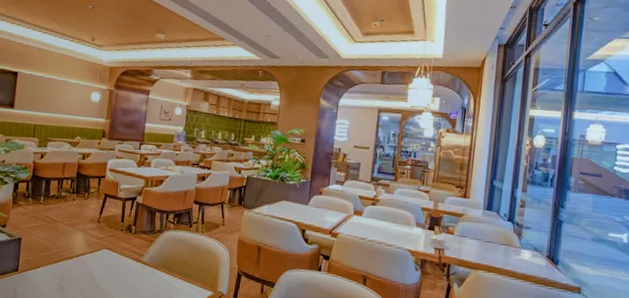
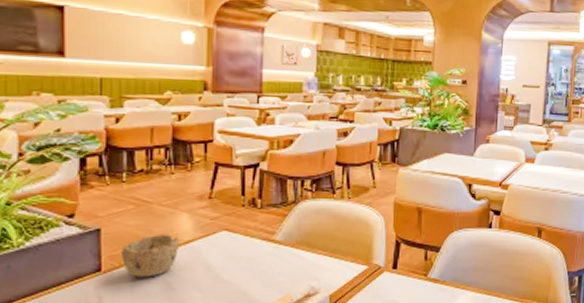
bowl: none [33,246,74,280] -> present [122,234,180,278]

